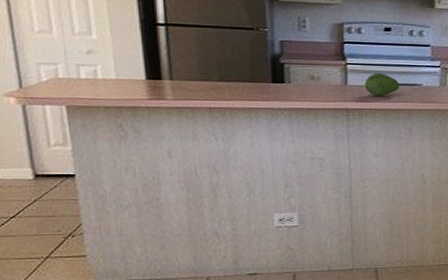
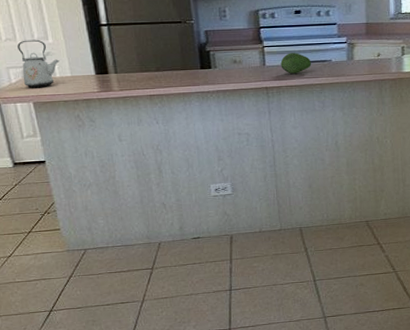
kettle: none [53,33,104,89] -> present [17,39,60,87]

